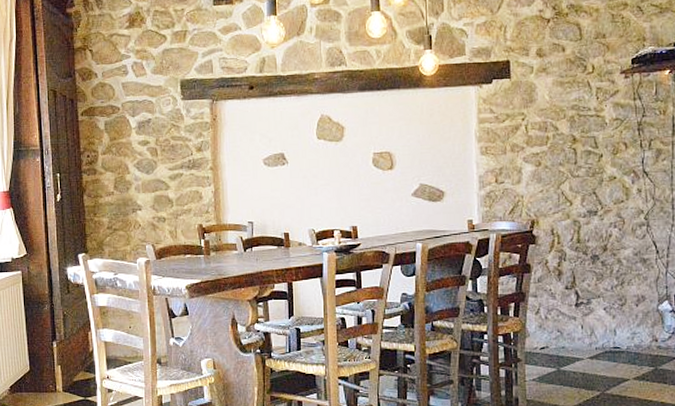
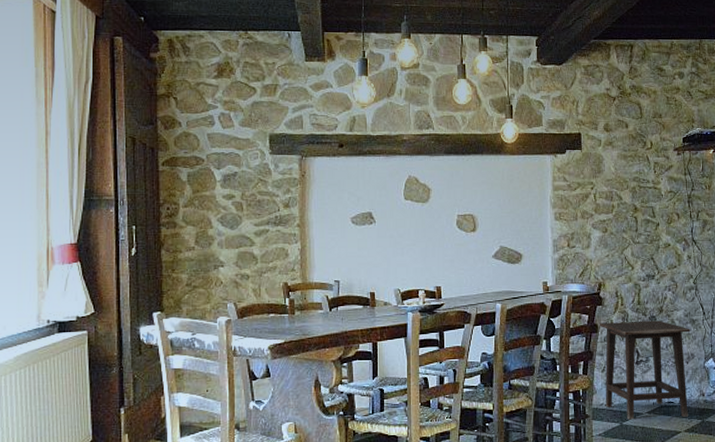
side table: none [533,259,641,365] -> present [600,320,691,420]

